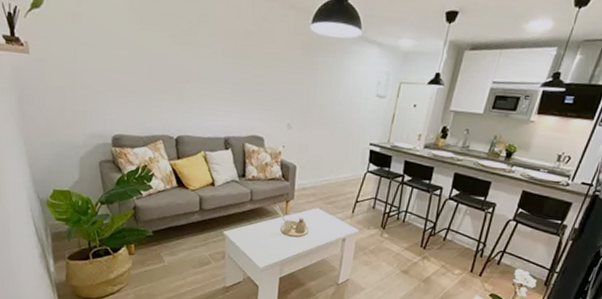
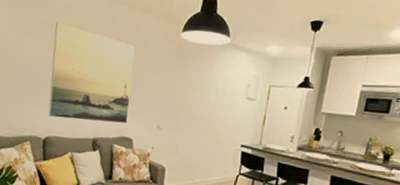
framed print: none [177,12,263,122] -> present [48,22,135,123]

